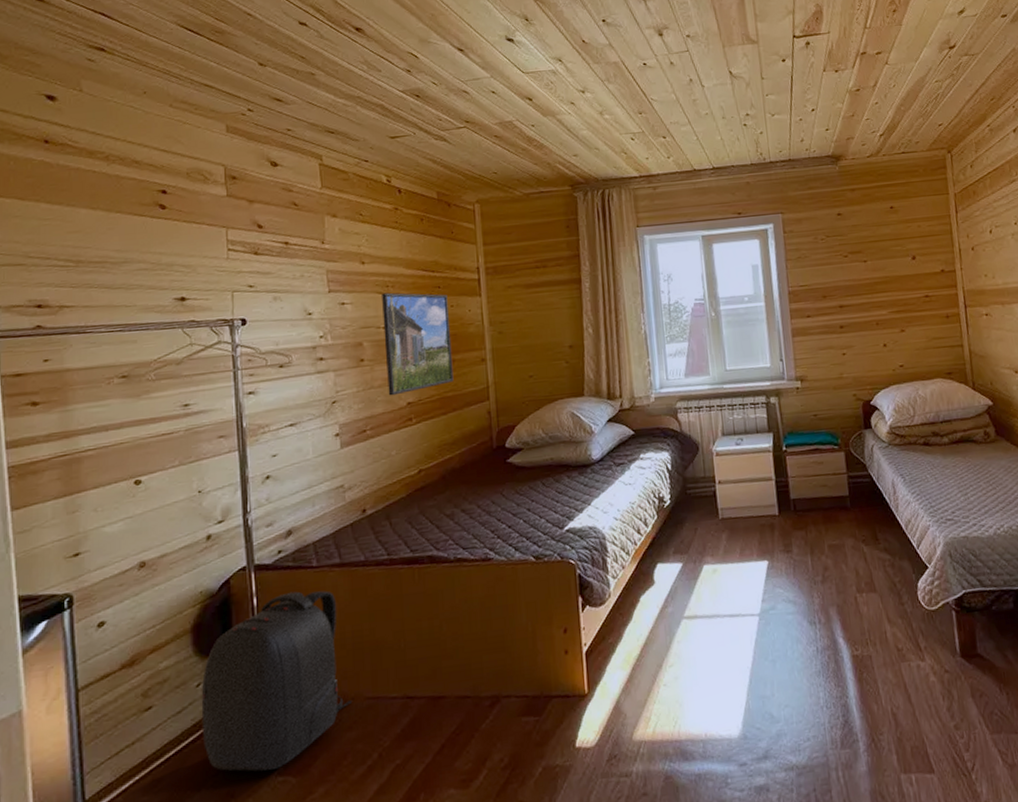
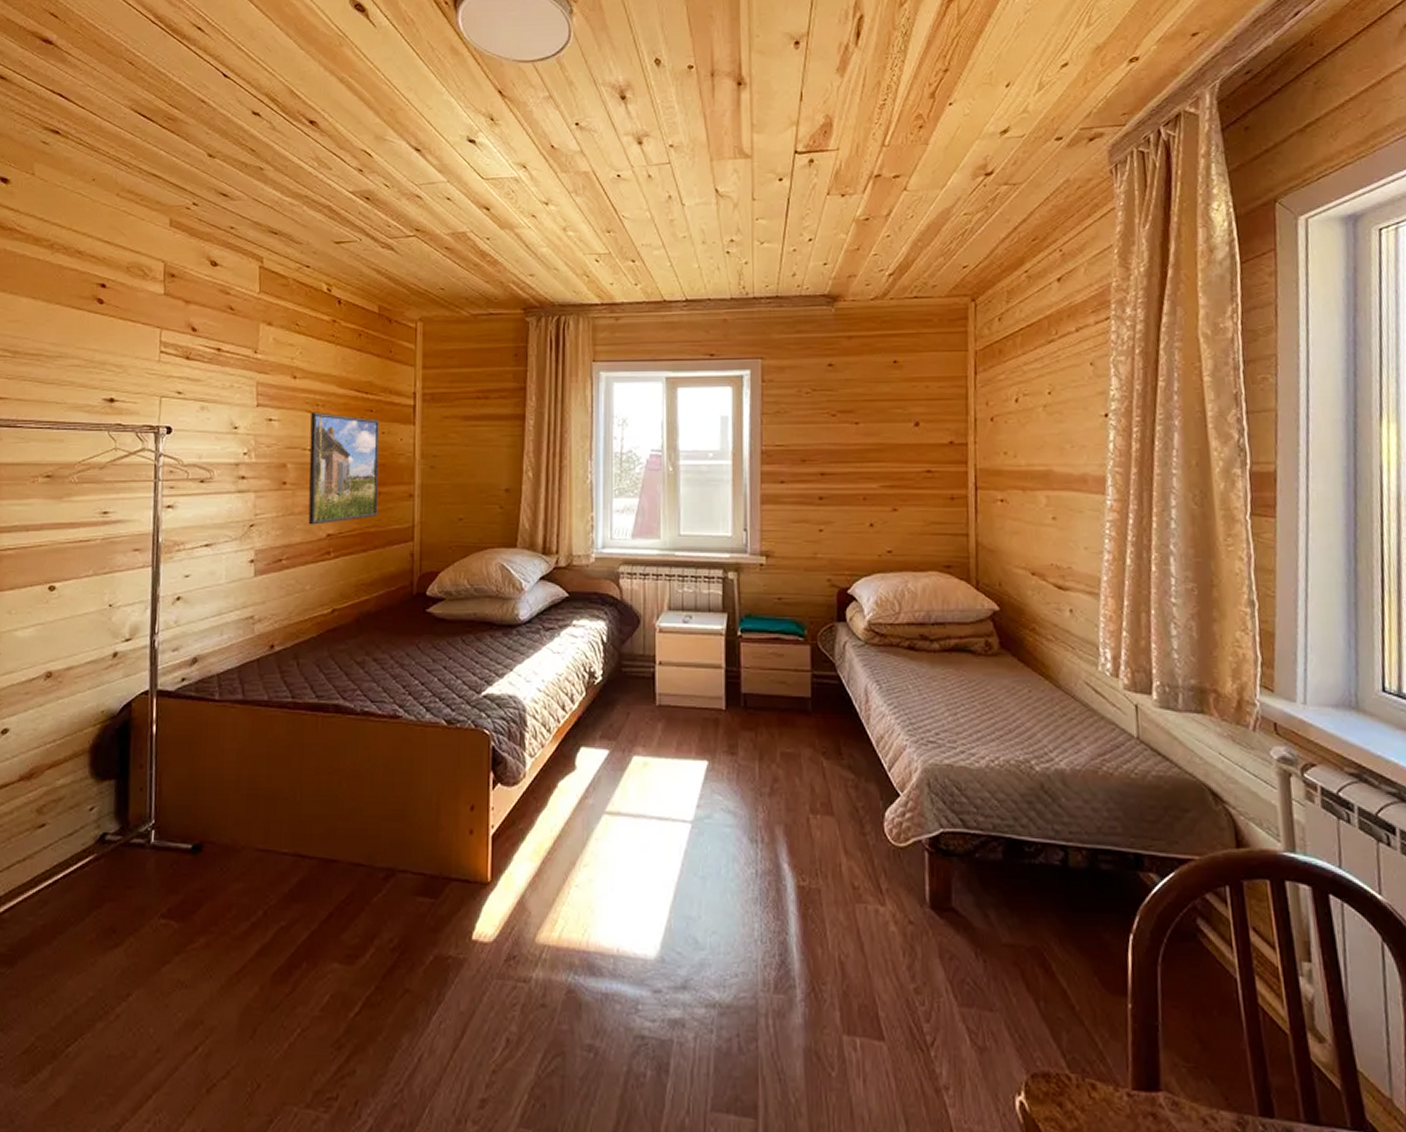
backpack: present [201,590,352,772] -> none [91,724,241,910]

